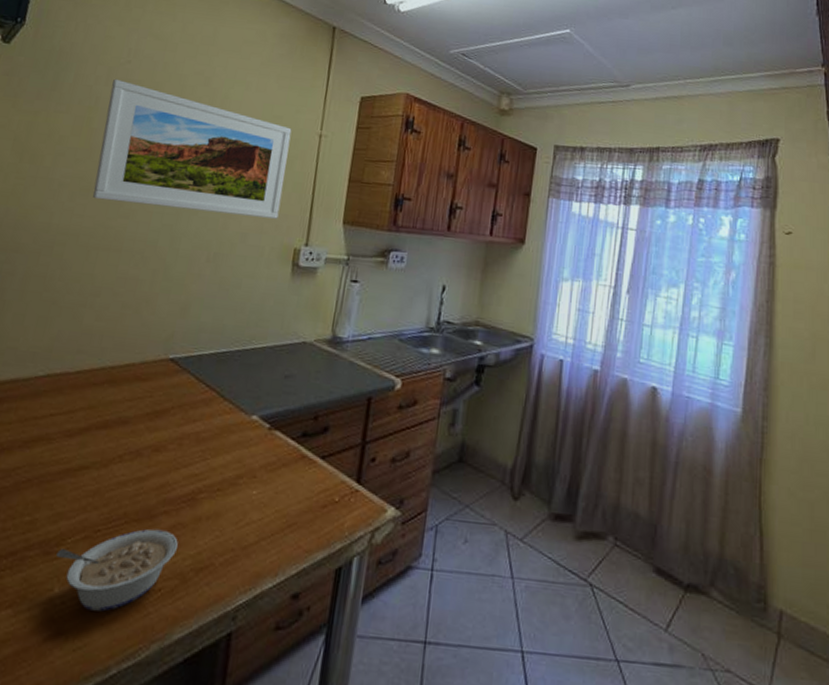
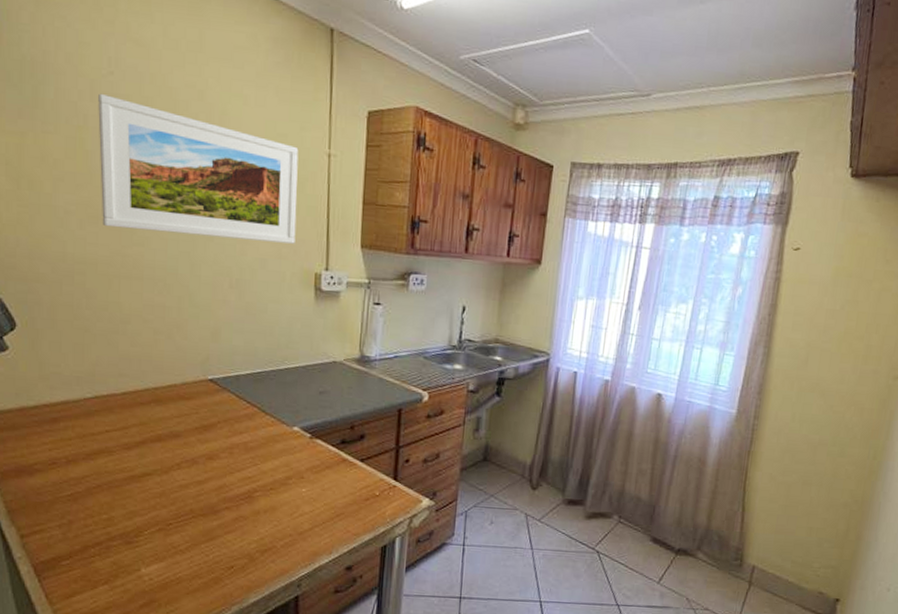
legume: present [56,529,178,612] -> none [137,521,242,585]

